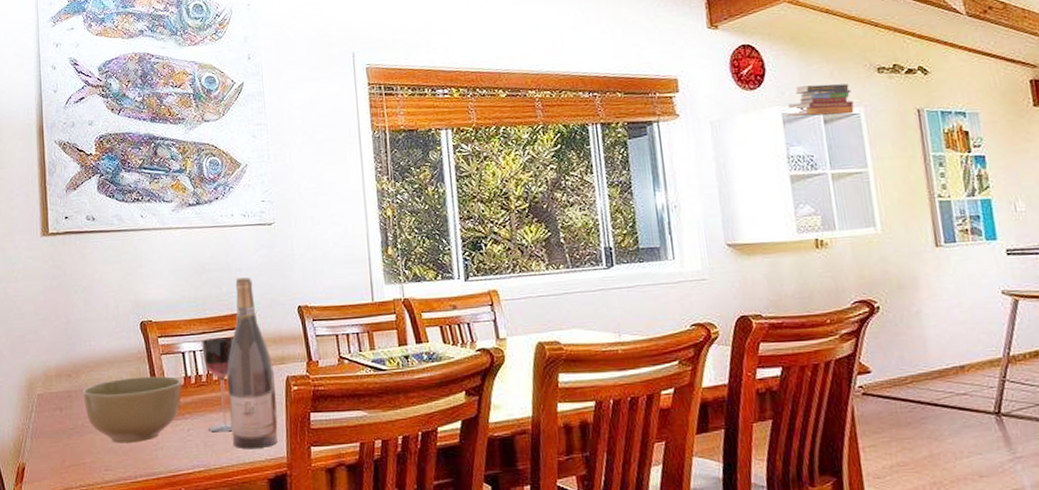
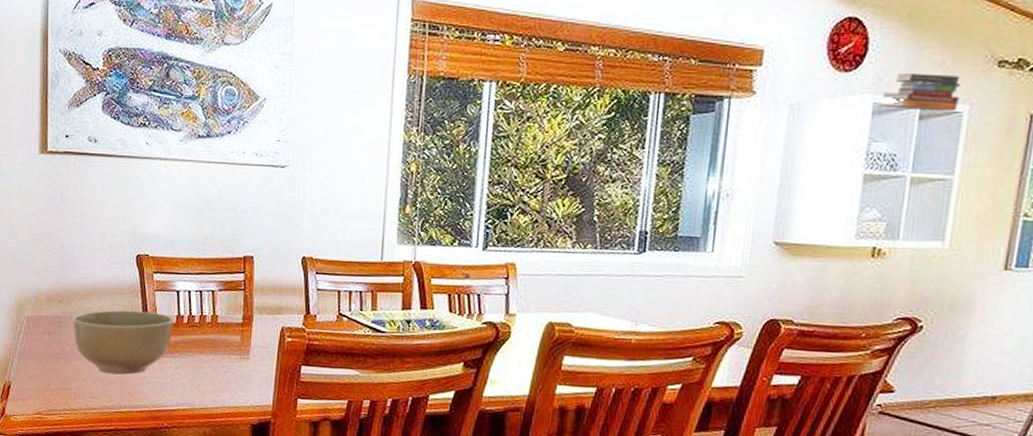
wineglass: present [202,337,234,432] -> none [197,280,231,375]
wine bottle: present [226,277,278,449] -> none [219,220,269,394]

